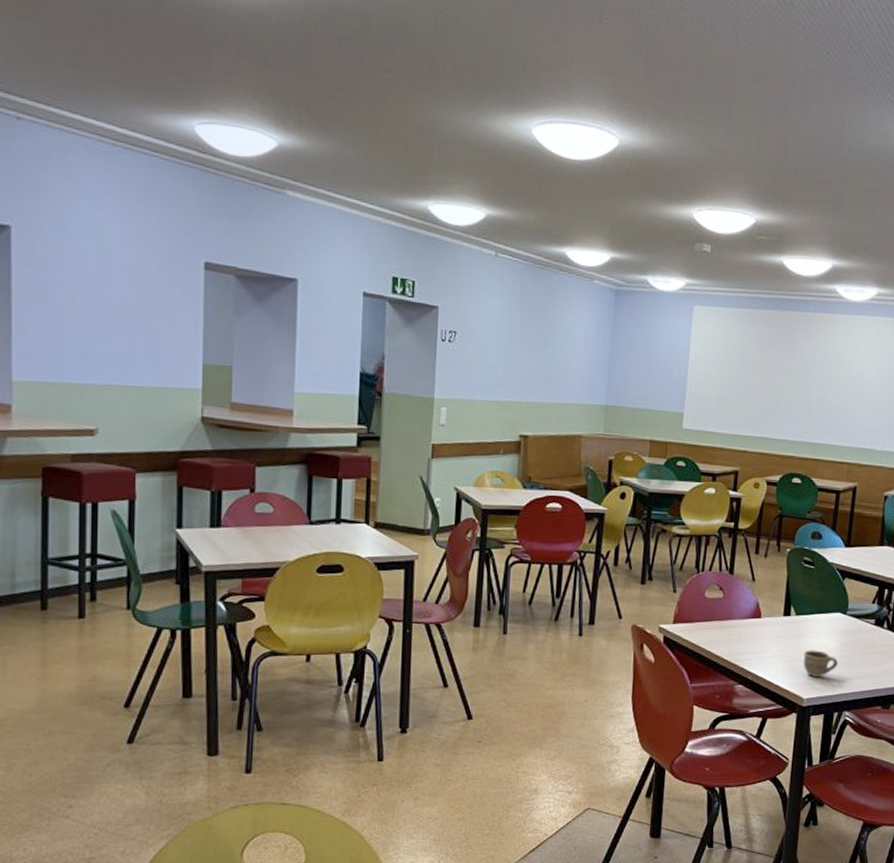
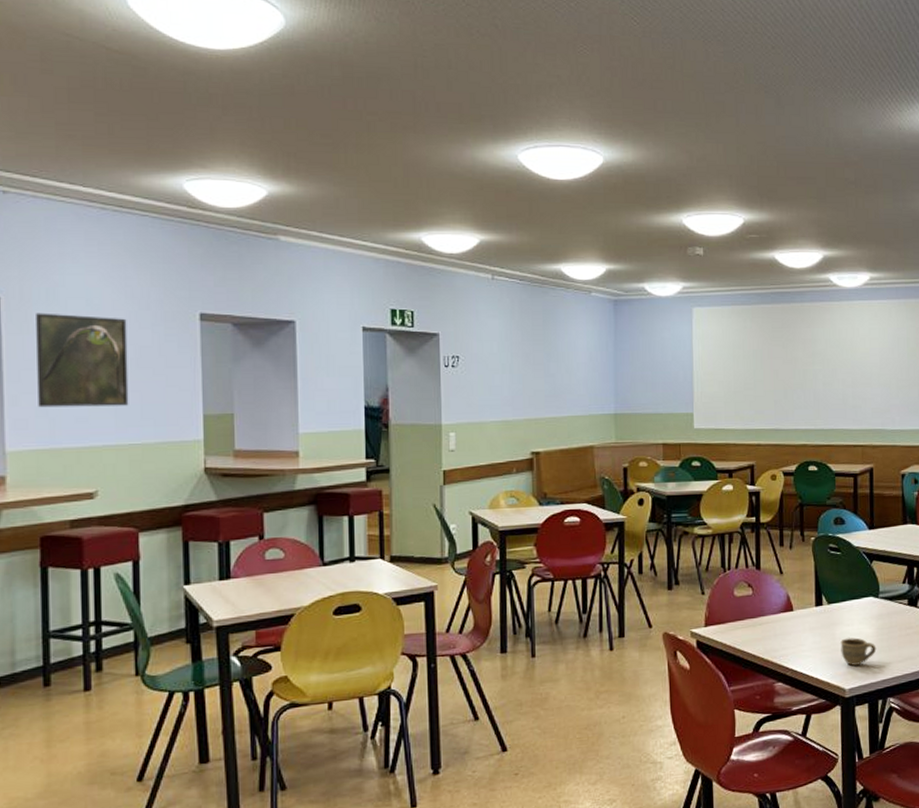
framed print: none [44,245,133,348] -> present [36,313,129,408]

